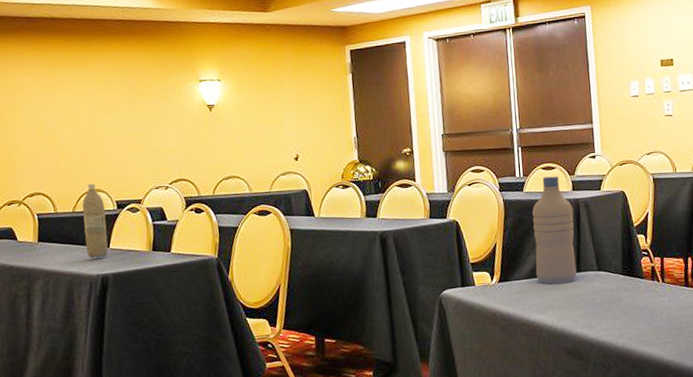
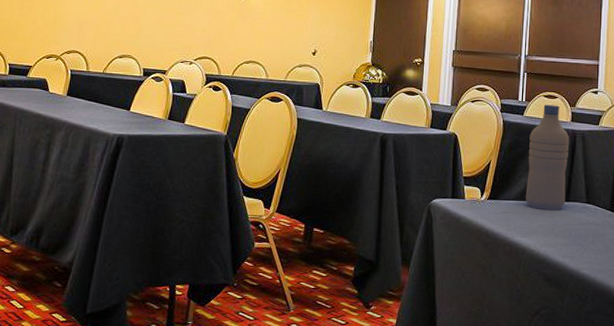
water bottle: present [82,183,108,259] -> none [109,49,132,119]

